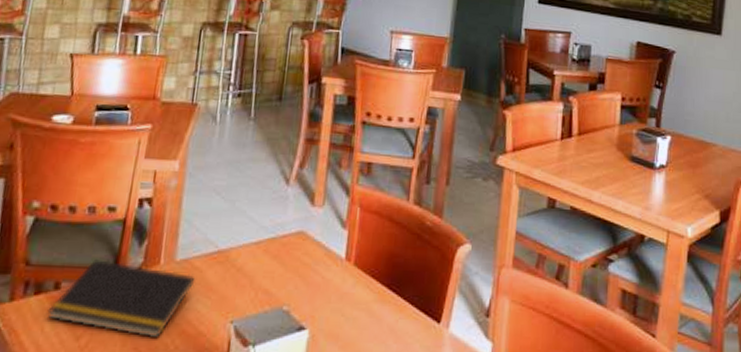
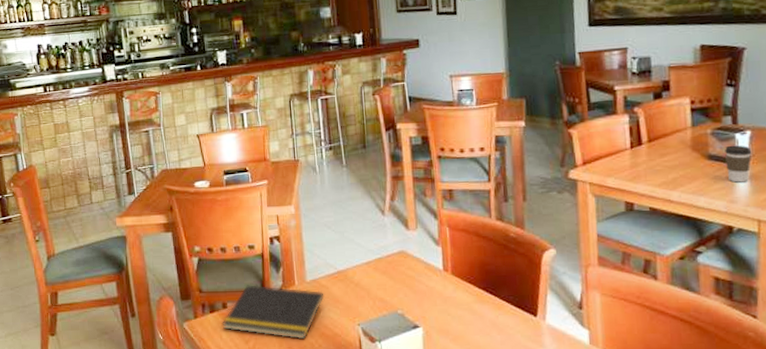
coffee cup: none [645,148,670,189] -> present [725,145,752,183]

